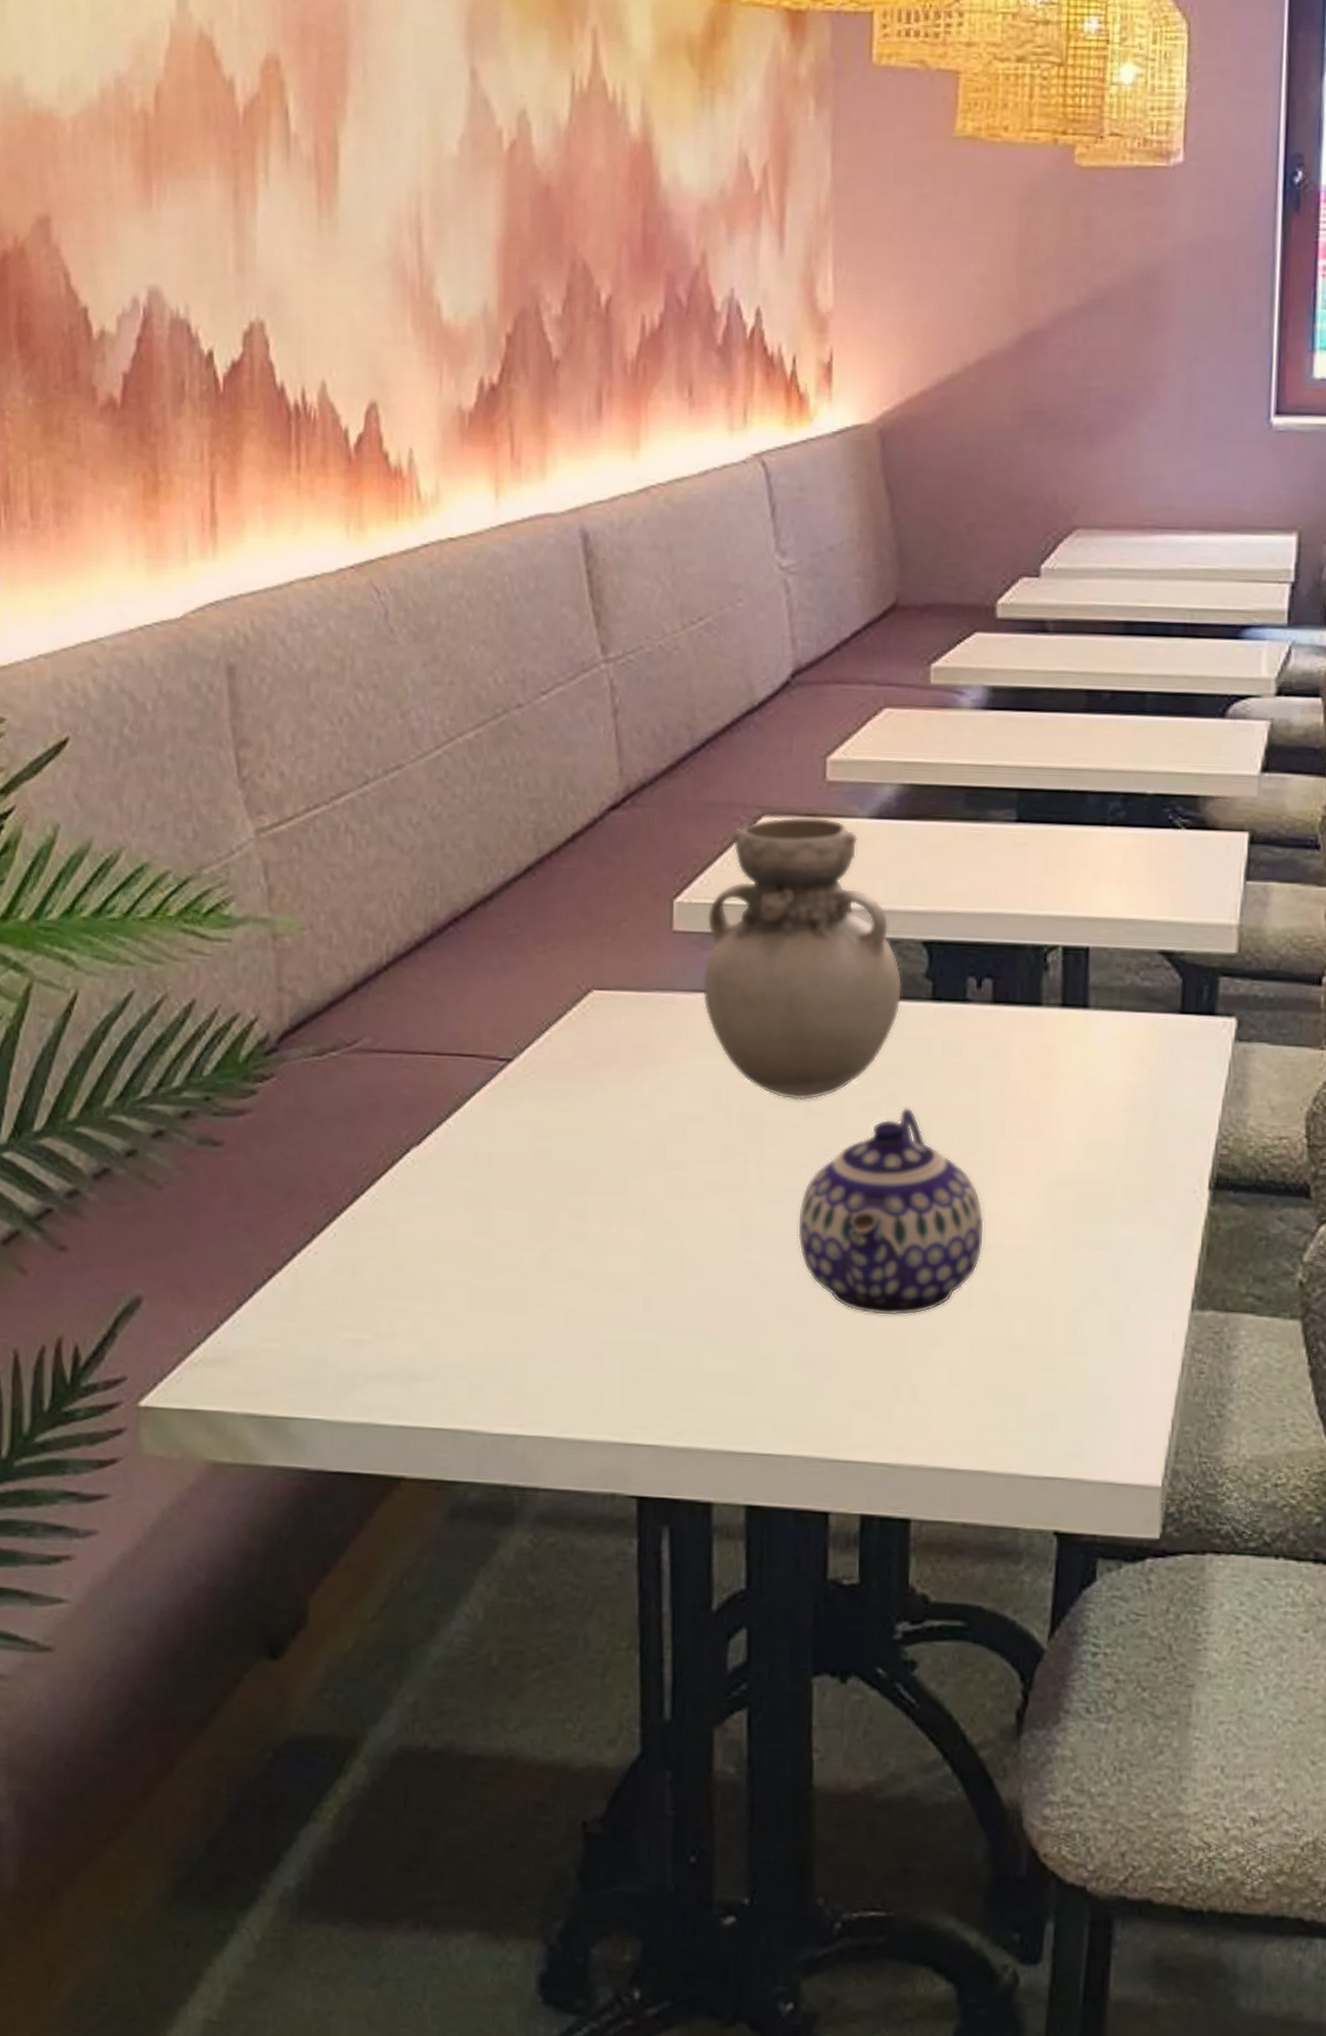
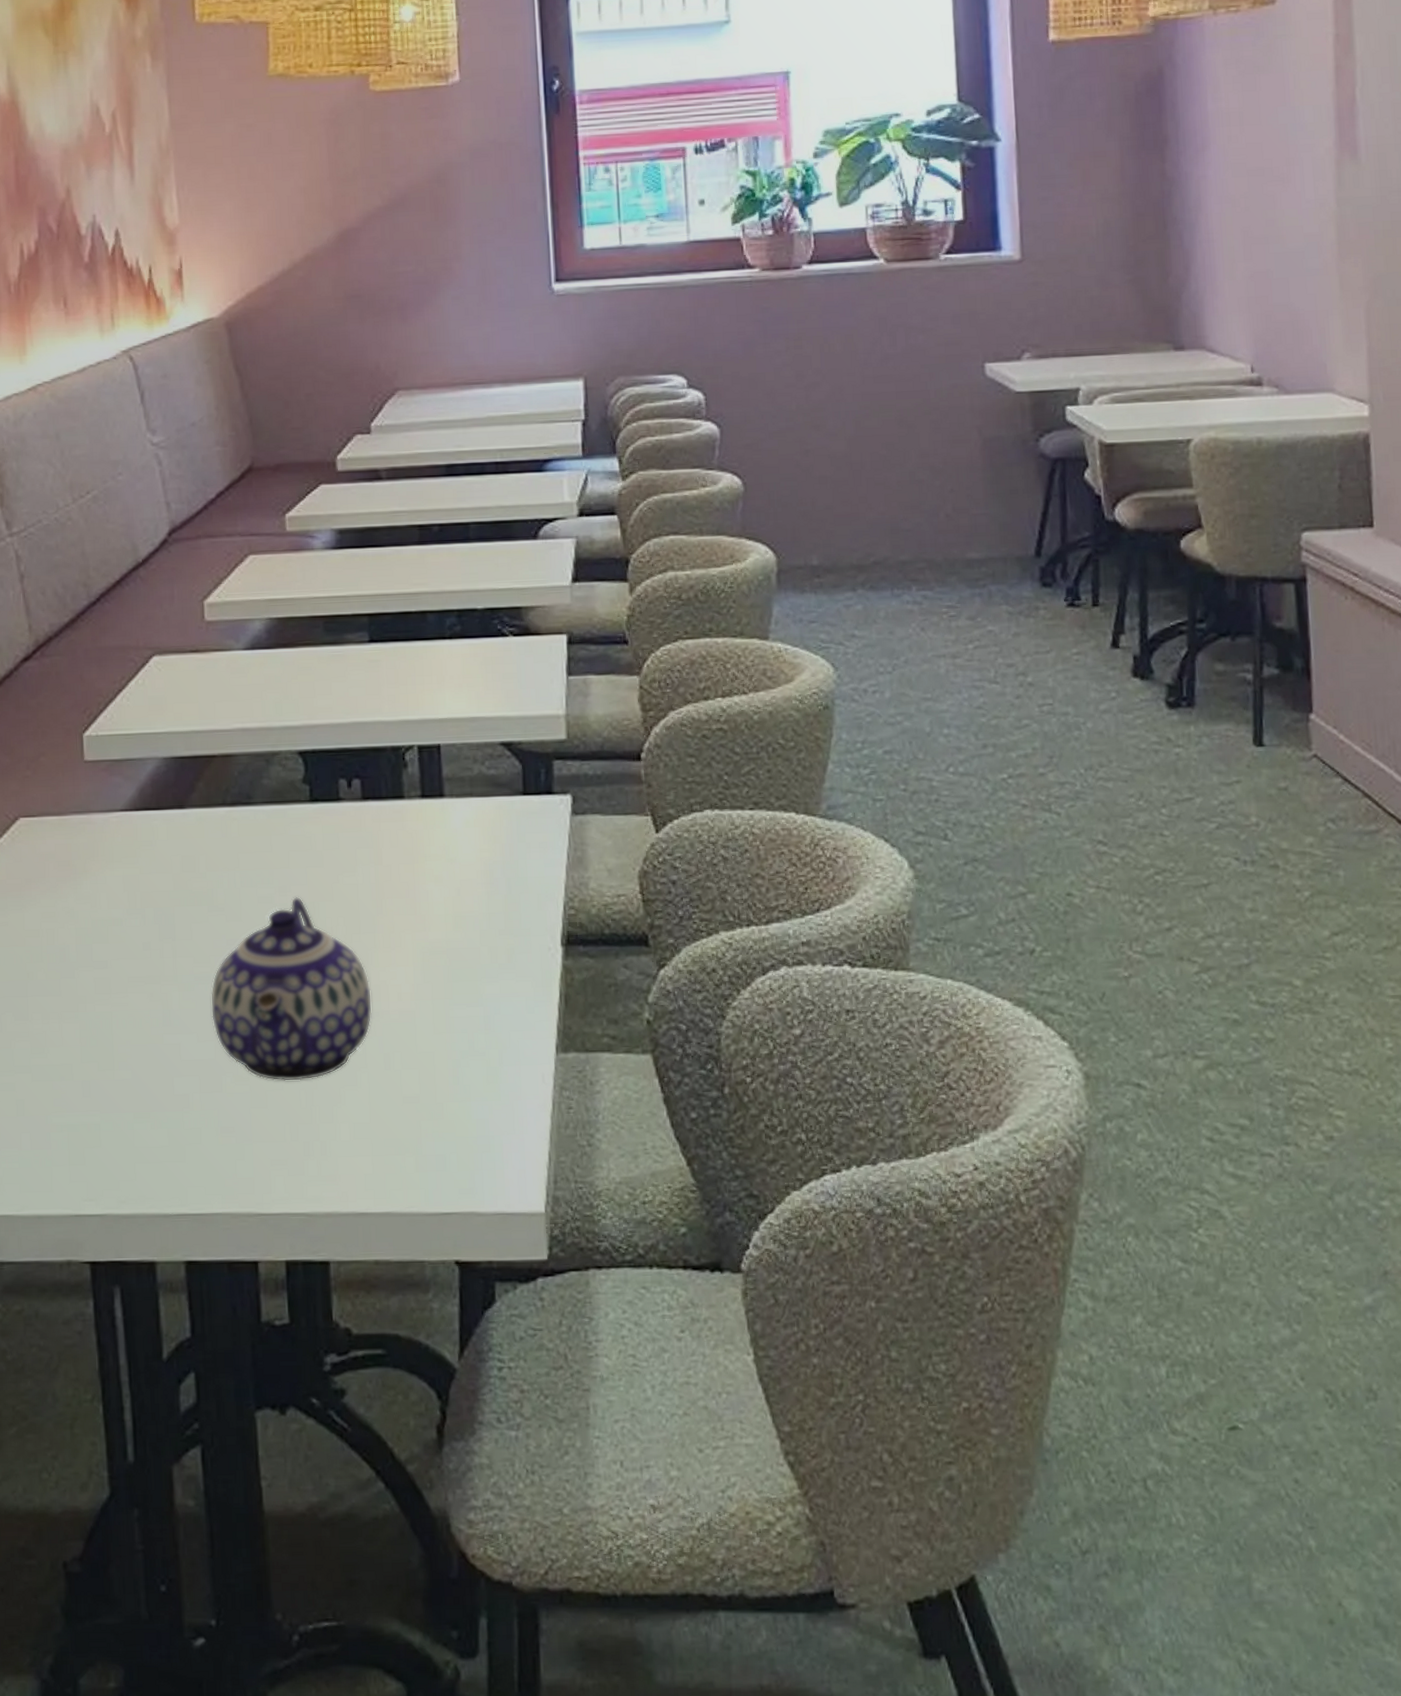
vase: present [702,816,903,1101] -> none [112,652,285,899]

